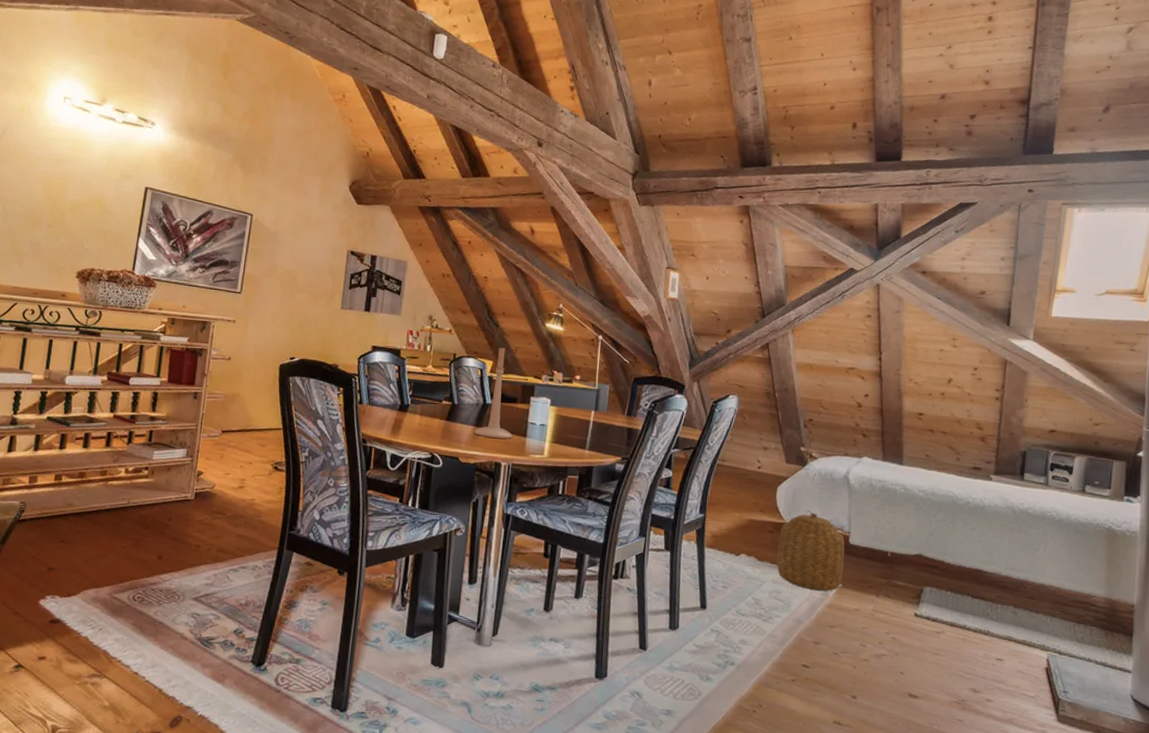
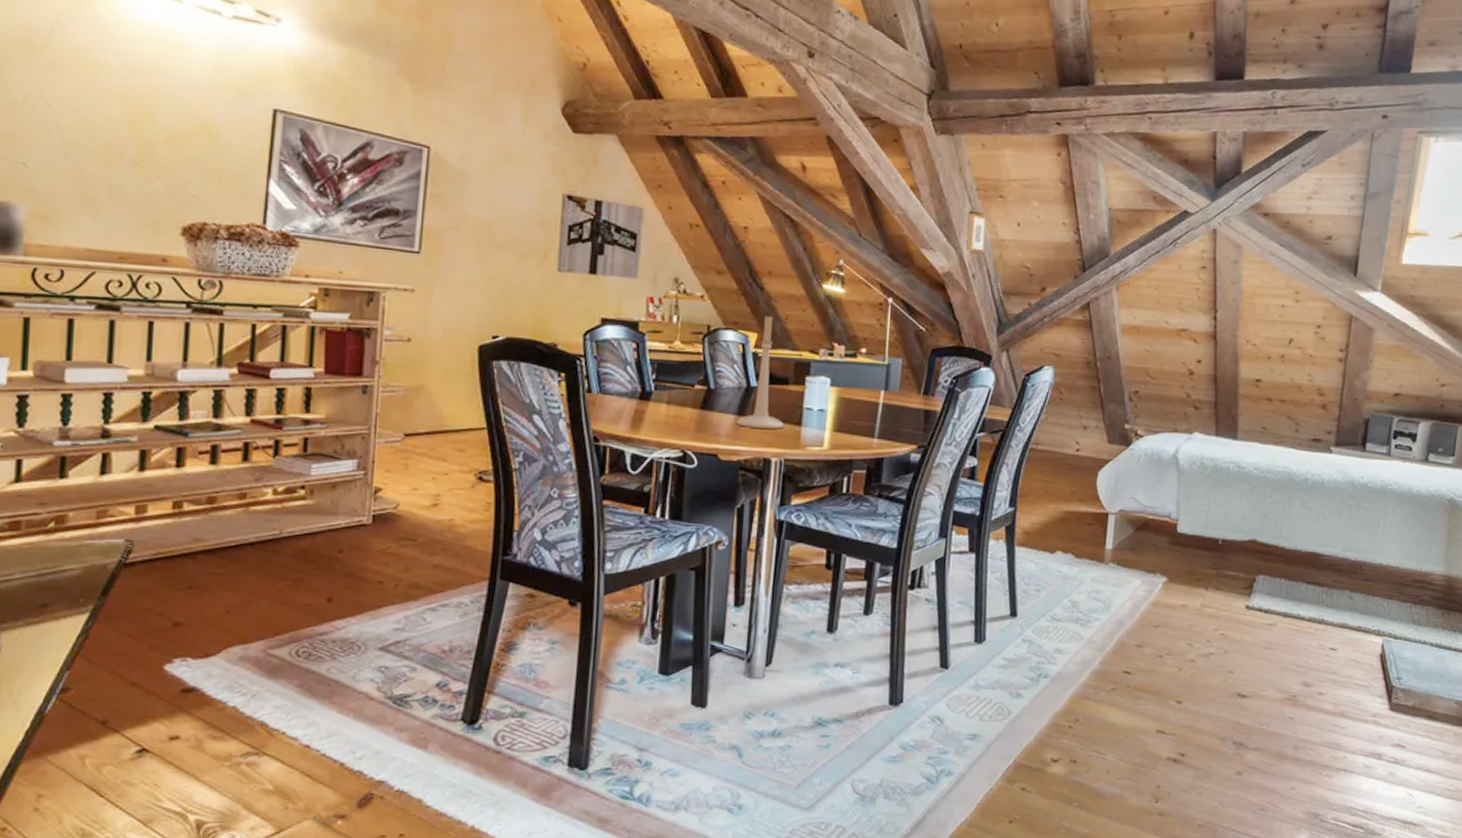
basket: present [777,513,845,591] -> none [1097,500,1173,587]

